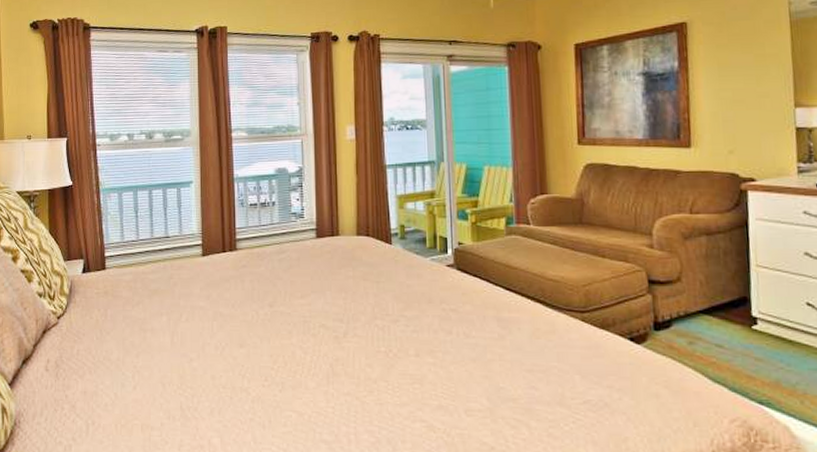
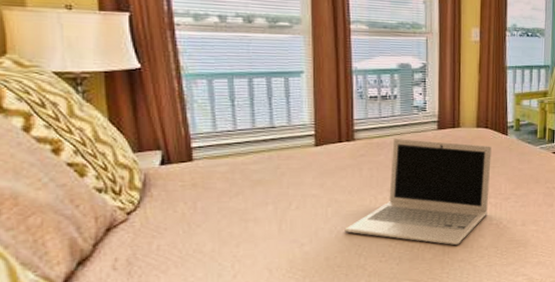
laptop: none [229,247,375,375] -> present [344,138,492,246]

